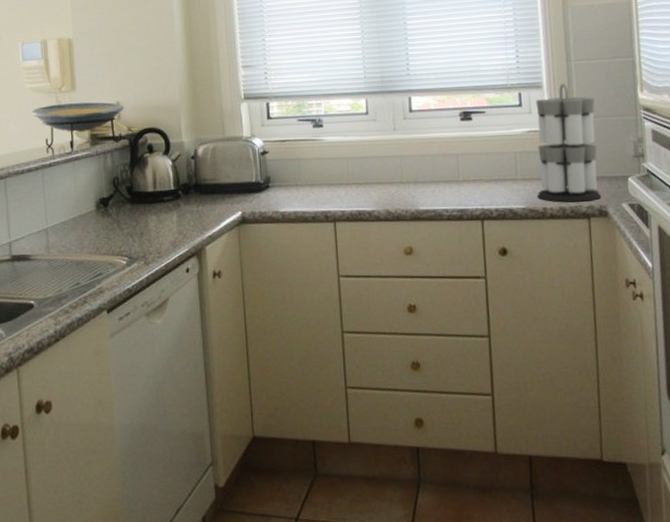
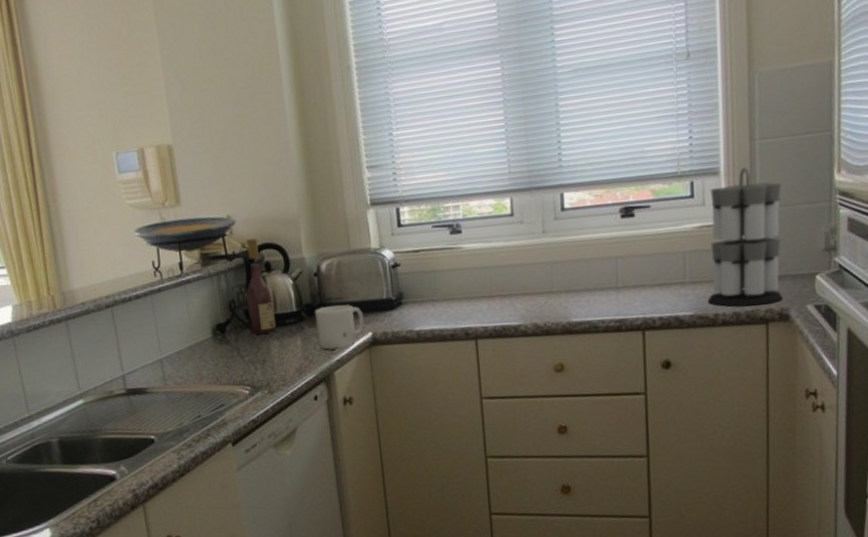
wine bottle: none [129,123,155,209] -> present [246,238,277,335]
mug: none [190,185,235,226] -> present [314,304,365,350]

